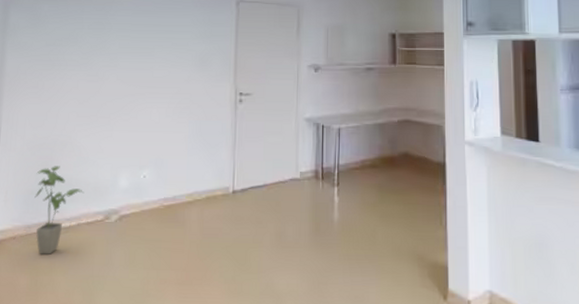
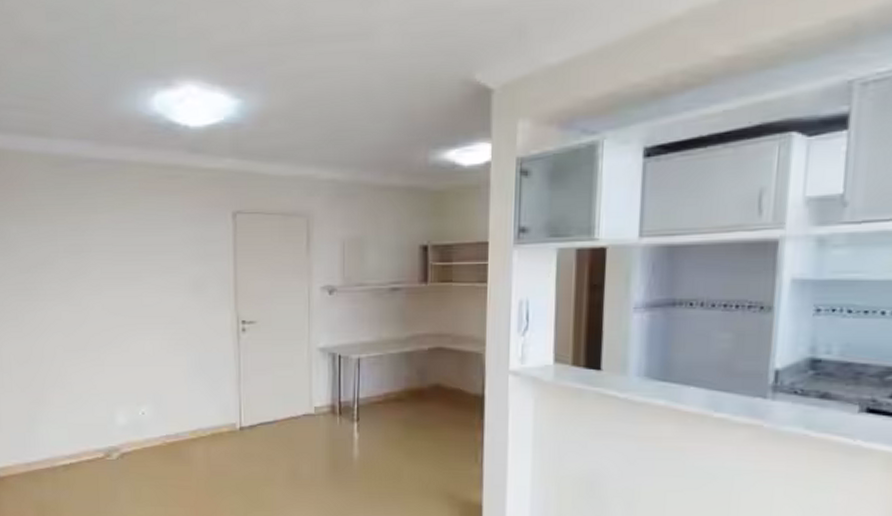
house plant: present [34,166,85,256] -> none [29,403,81,492]

